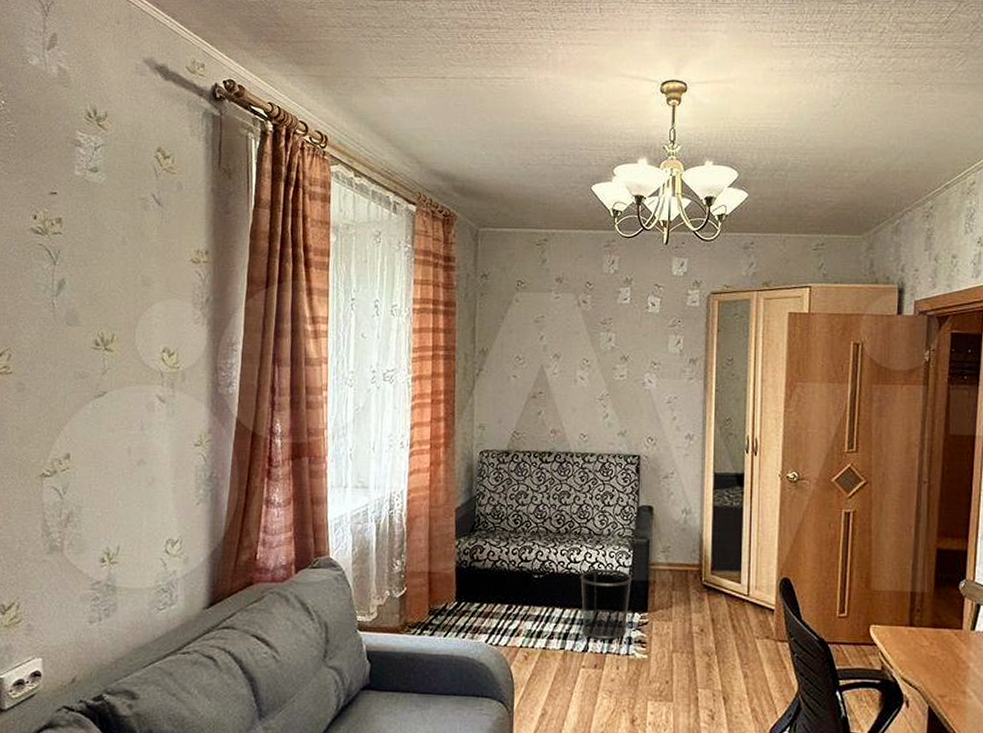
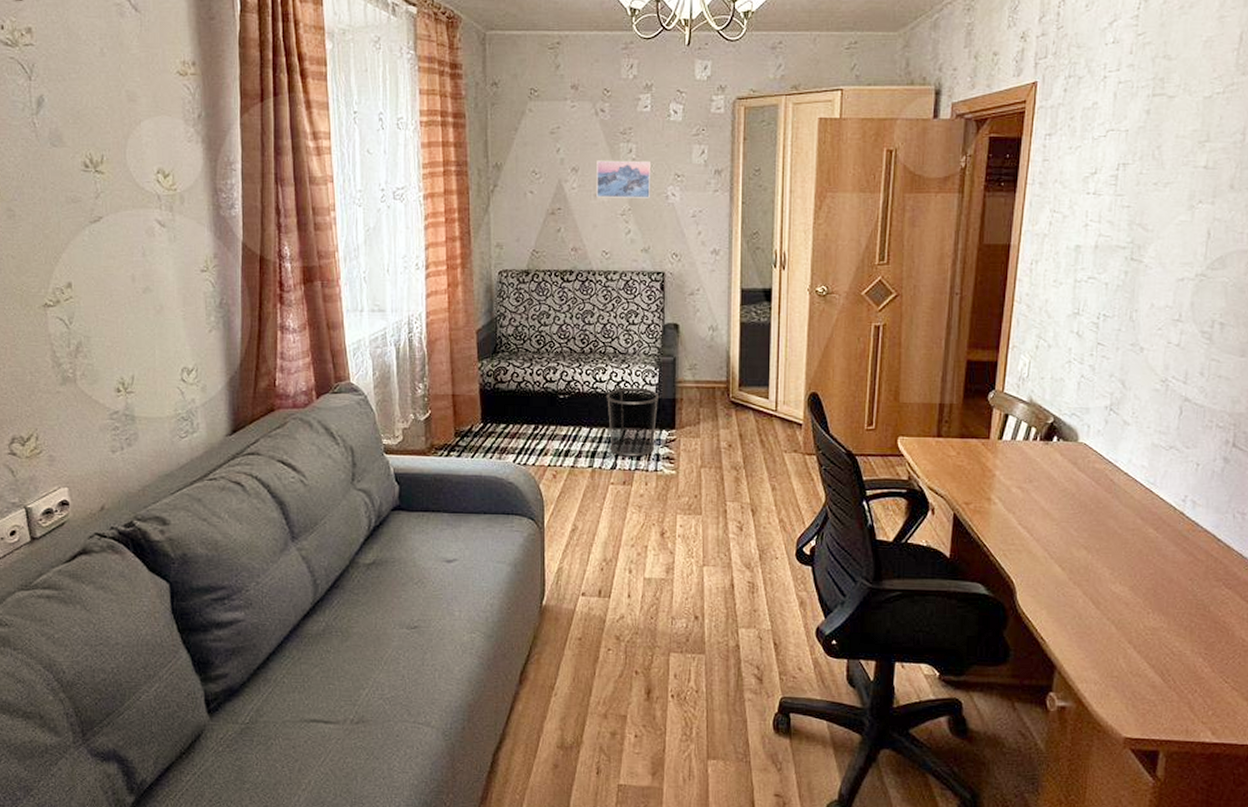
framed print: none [576,348,630,384] -> present [596,160,652,198]

